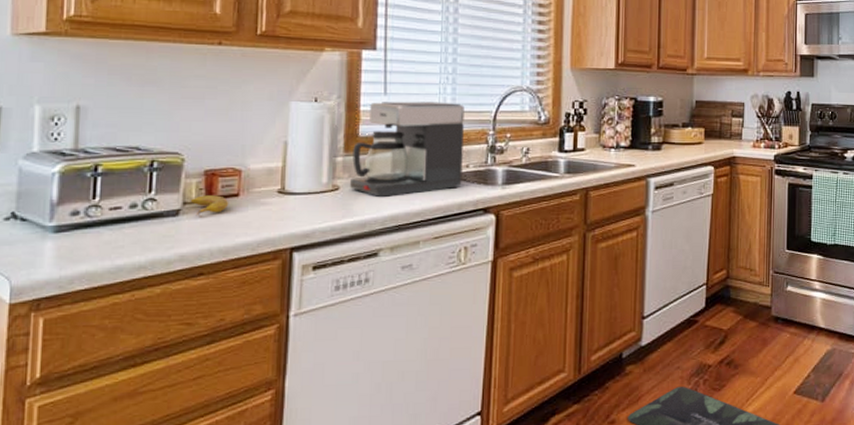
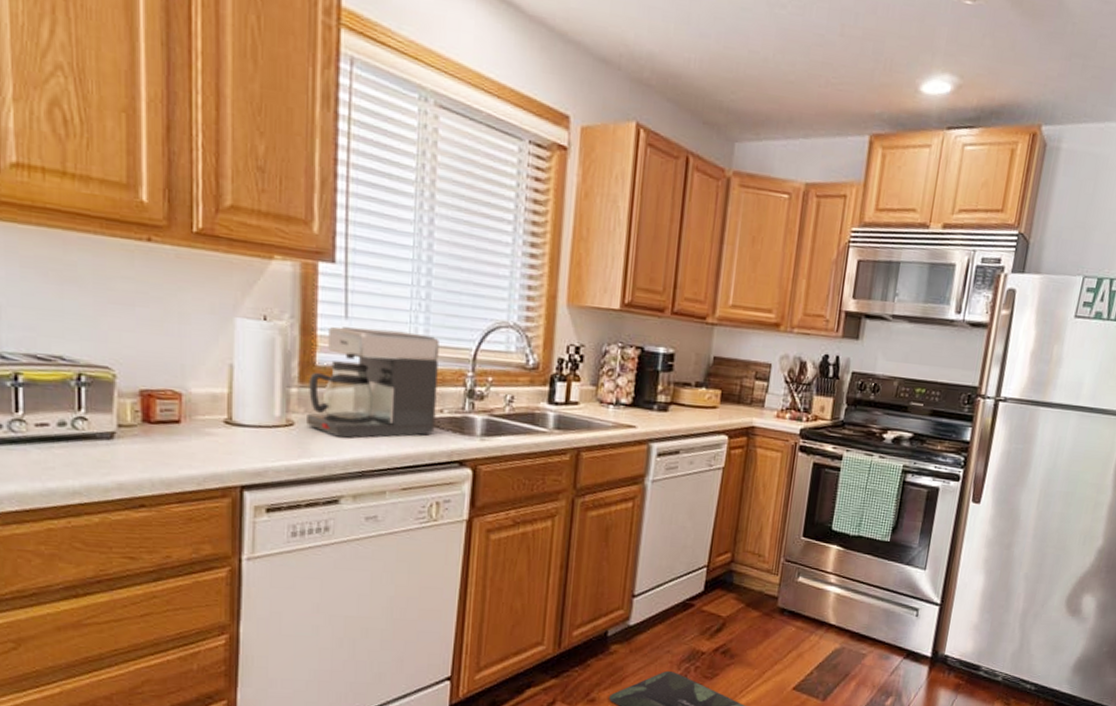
fruit: present [190,195,229,218] -> none [125,418,170,444]

